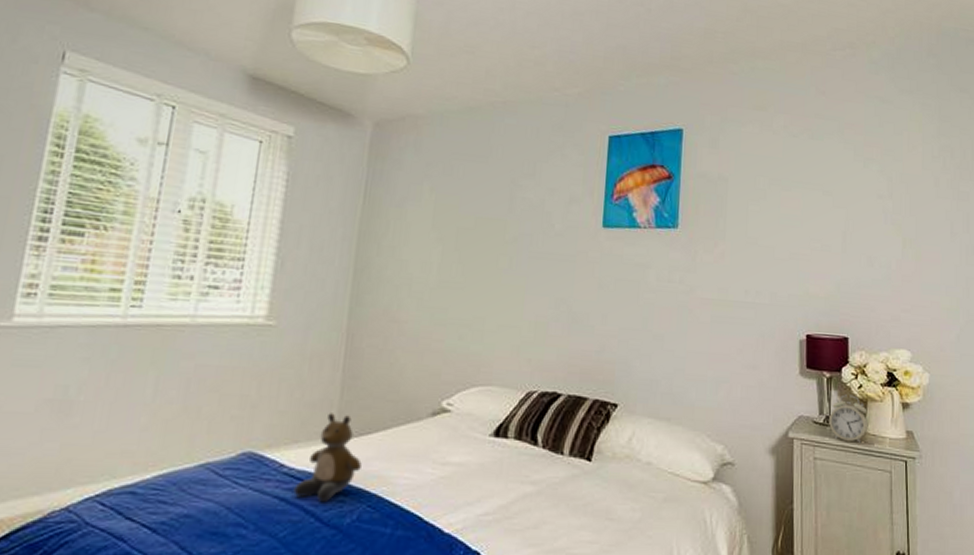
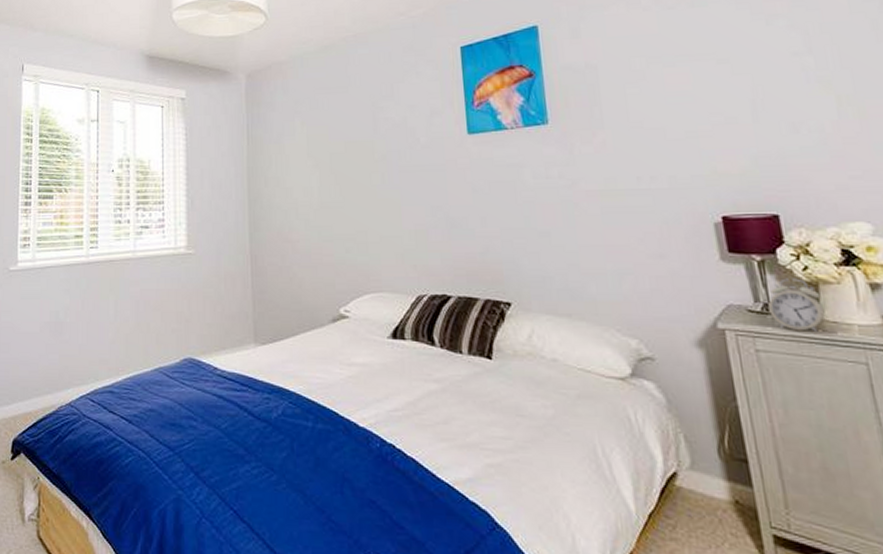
bear: present [293,413,362,501] -> none [228,323,279,398]

